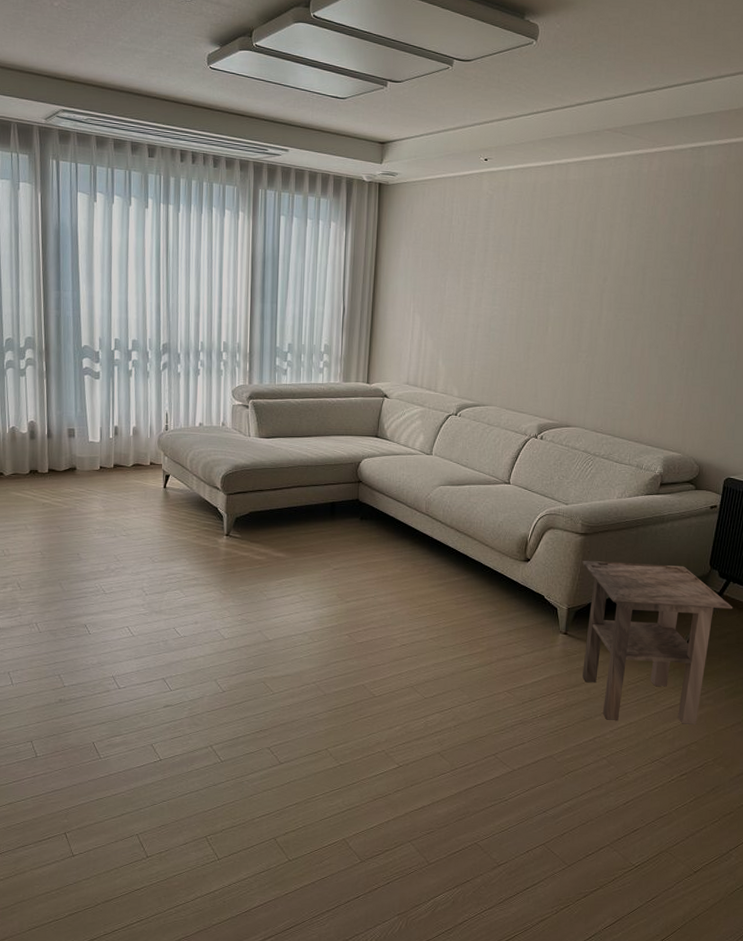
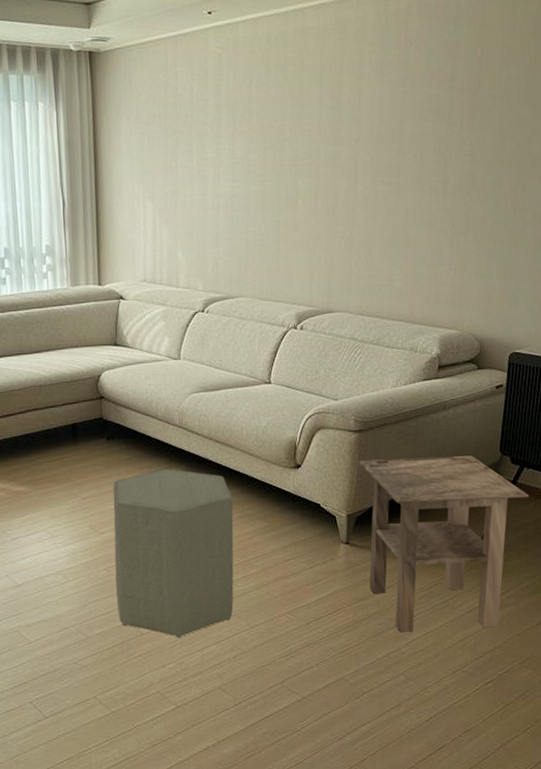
ottoman: none [355,551,467,704] -> present [112,469,234,638]

